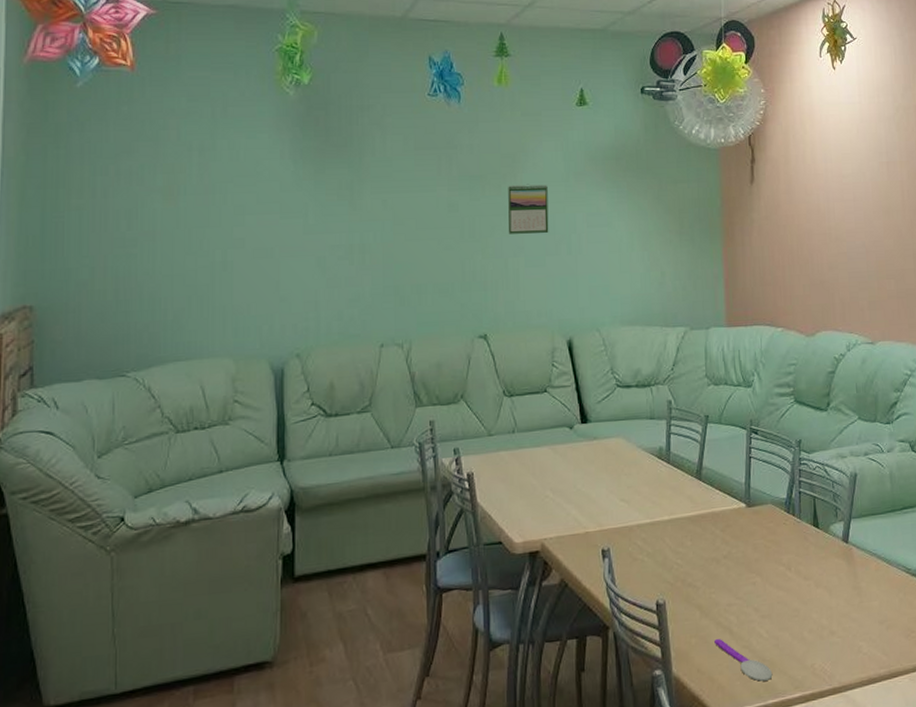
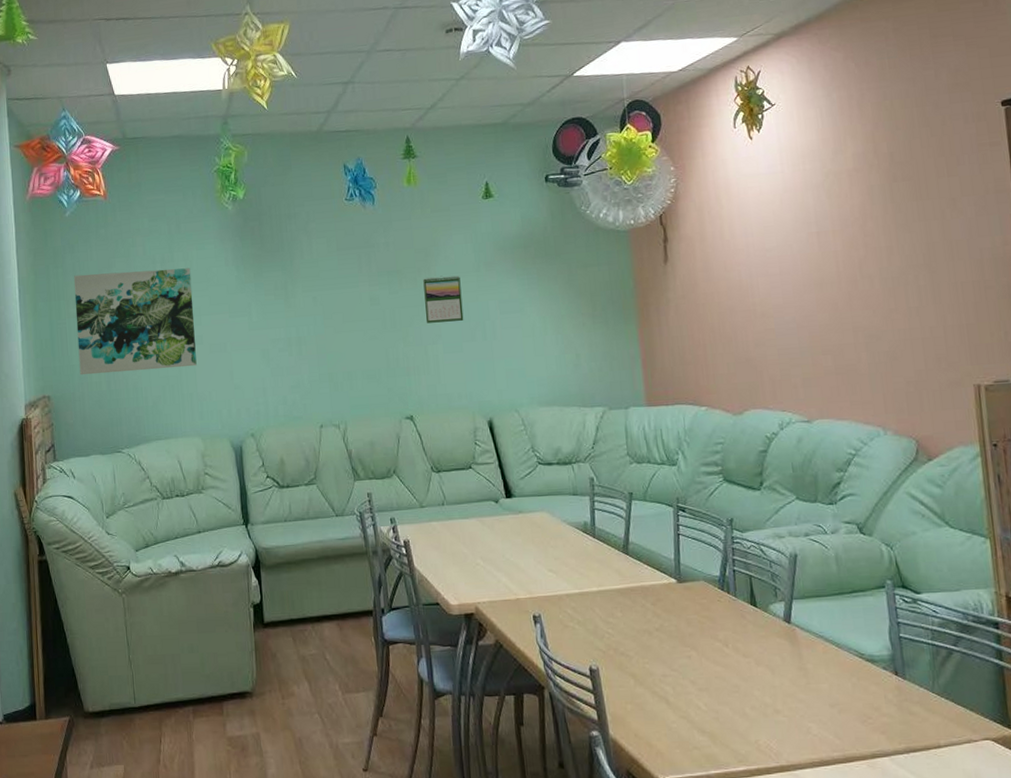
wall art: none [78,158,236,282] -> present [73,268,197,376]
spoon: present [714,639,773,681] -> none [651,707,714,751]

